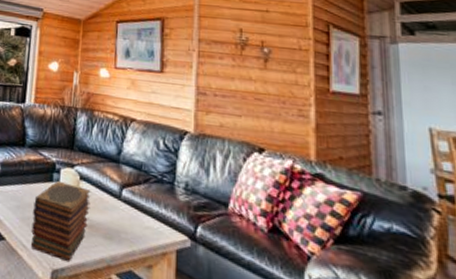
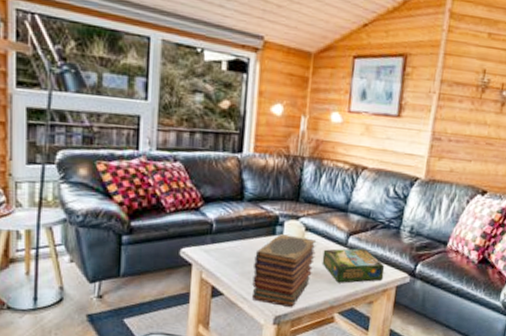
board game: none [97,200,162,242] -> present [322,248,385,283]

